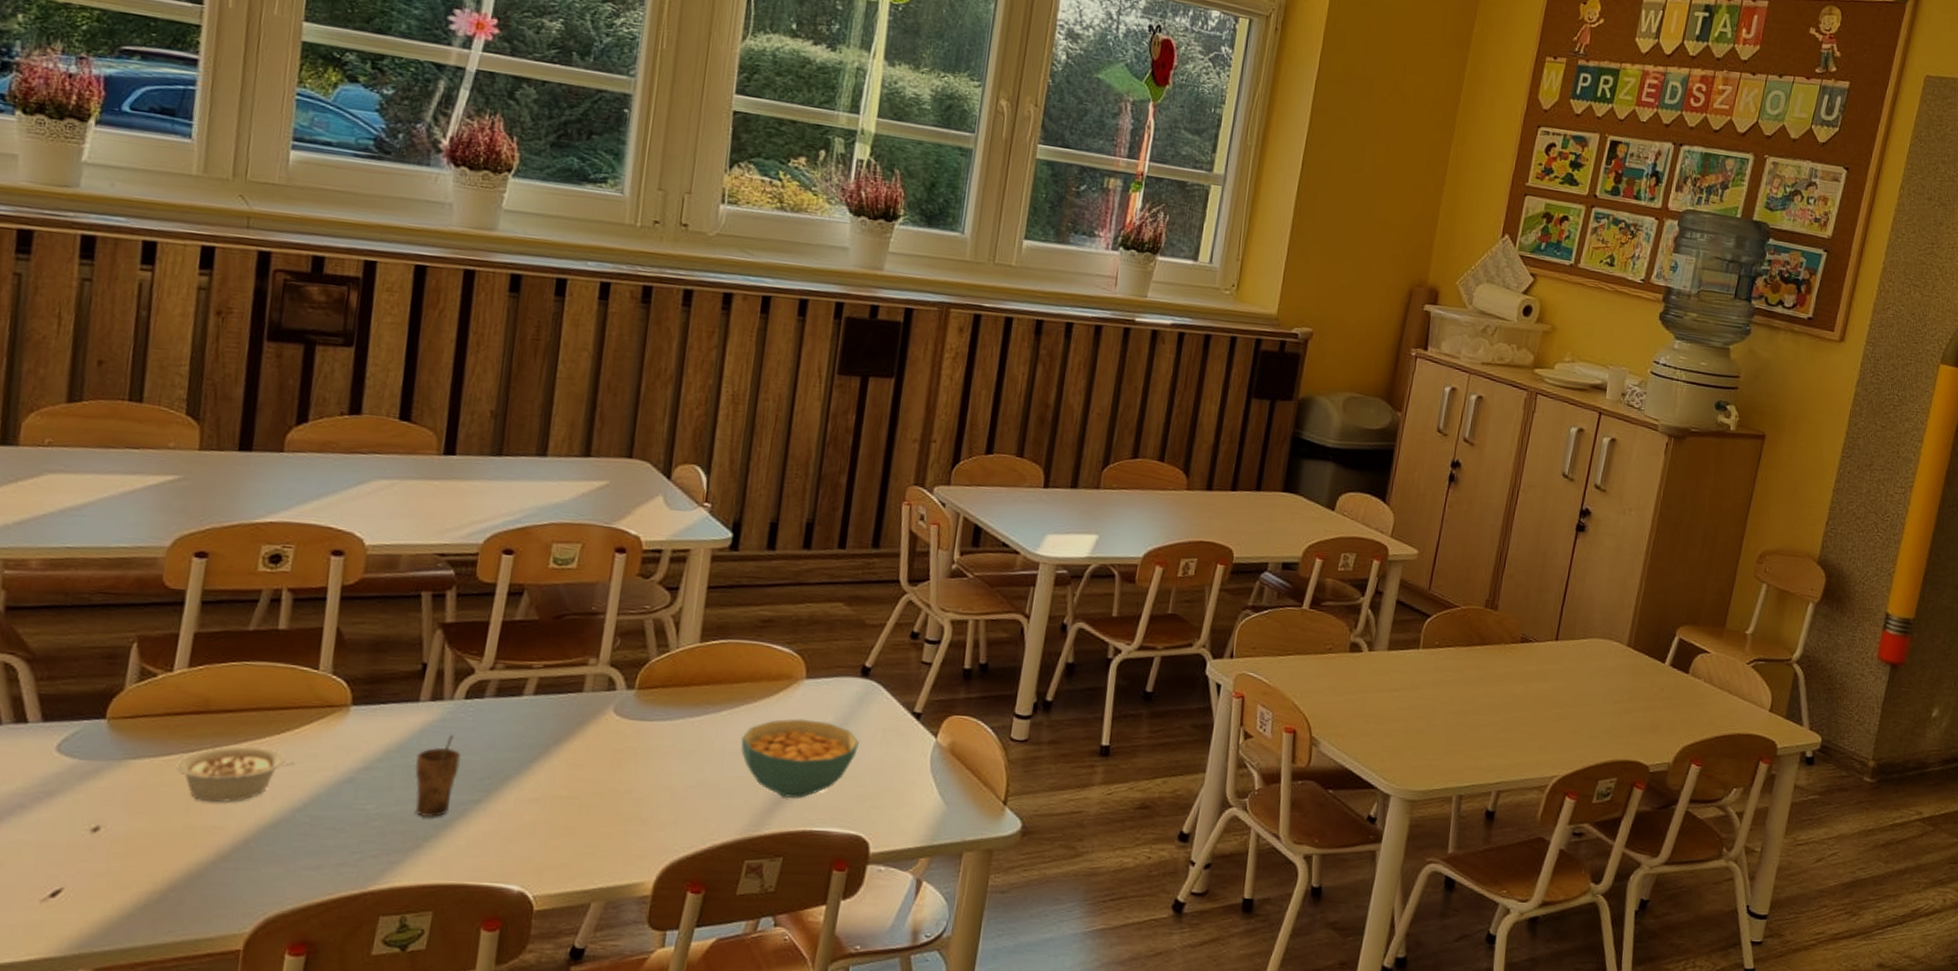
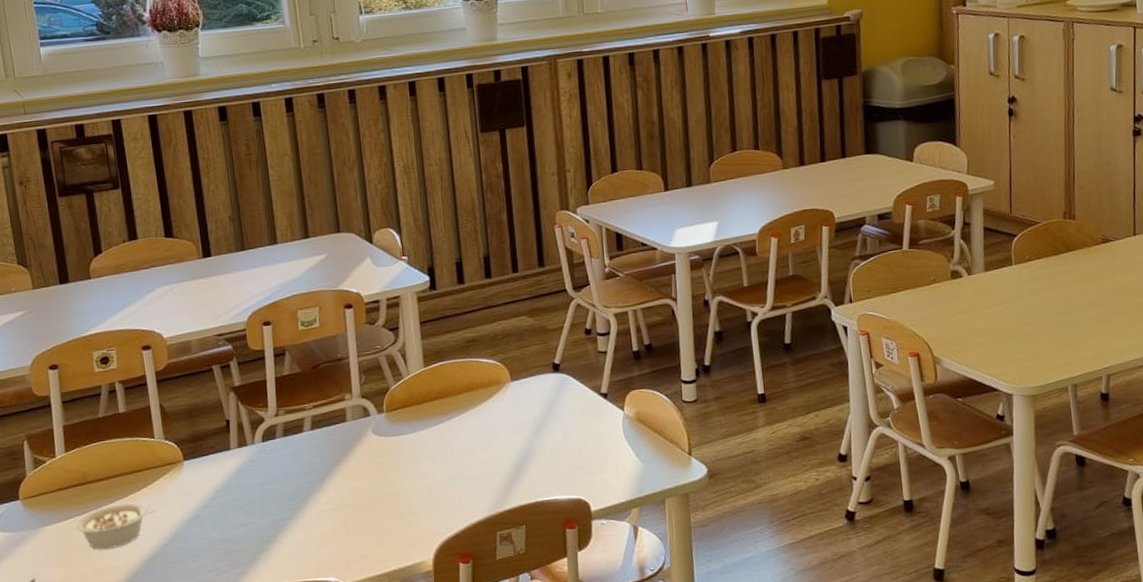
cup: present [415,734,461,818] -> none [239,470,271,537]
cereal bowl: present [741,718,859,798] -> none [472,413,564,478]

